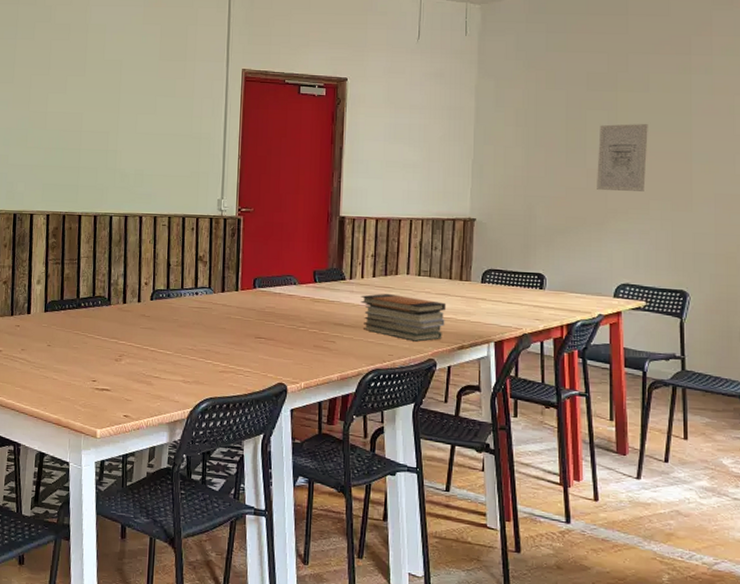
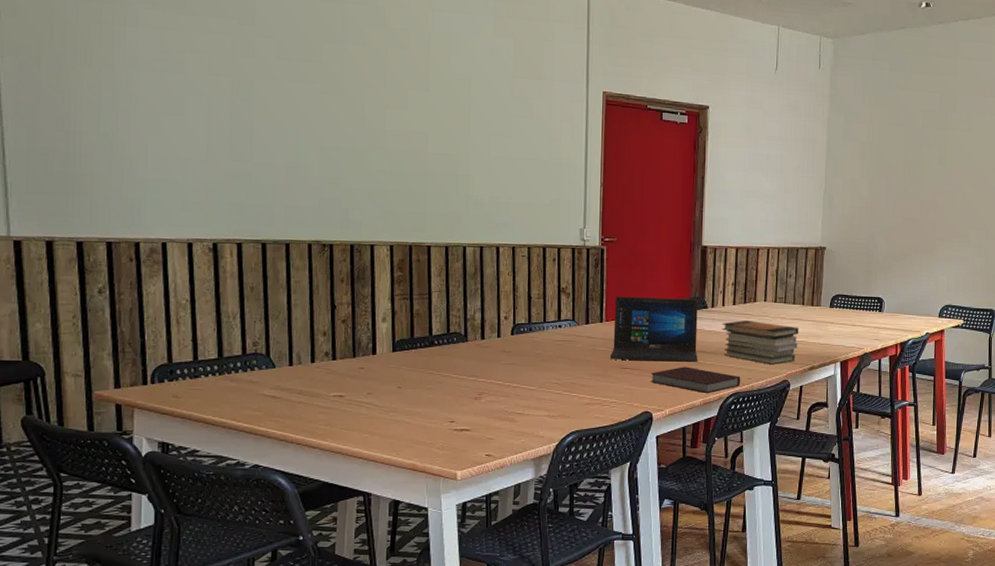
laptop: none [244,265,335,335] -> present [609,296,698,362]
notebook: none [286,339,382,368] -> present [651,366,741,393]
wall art: present [597,124,648,191] -> none [928,160,970,222]

